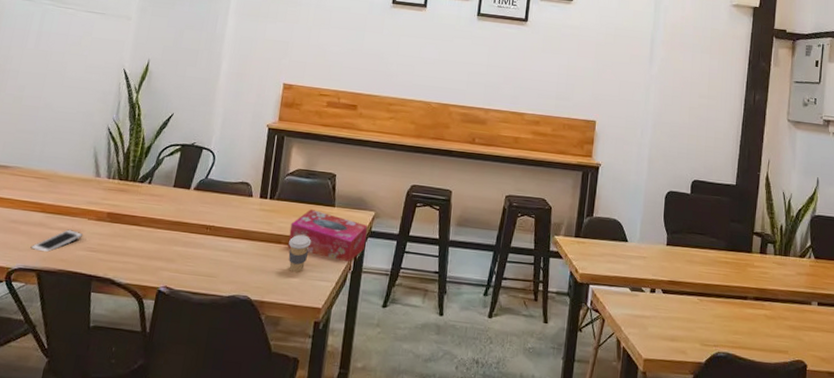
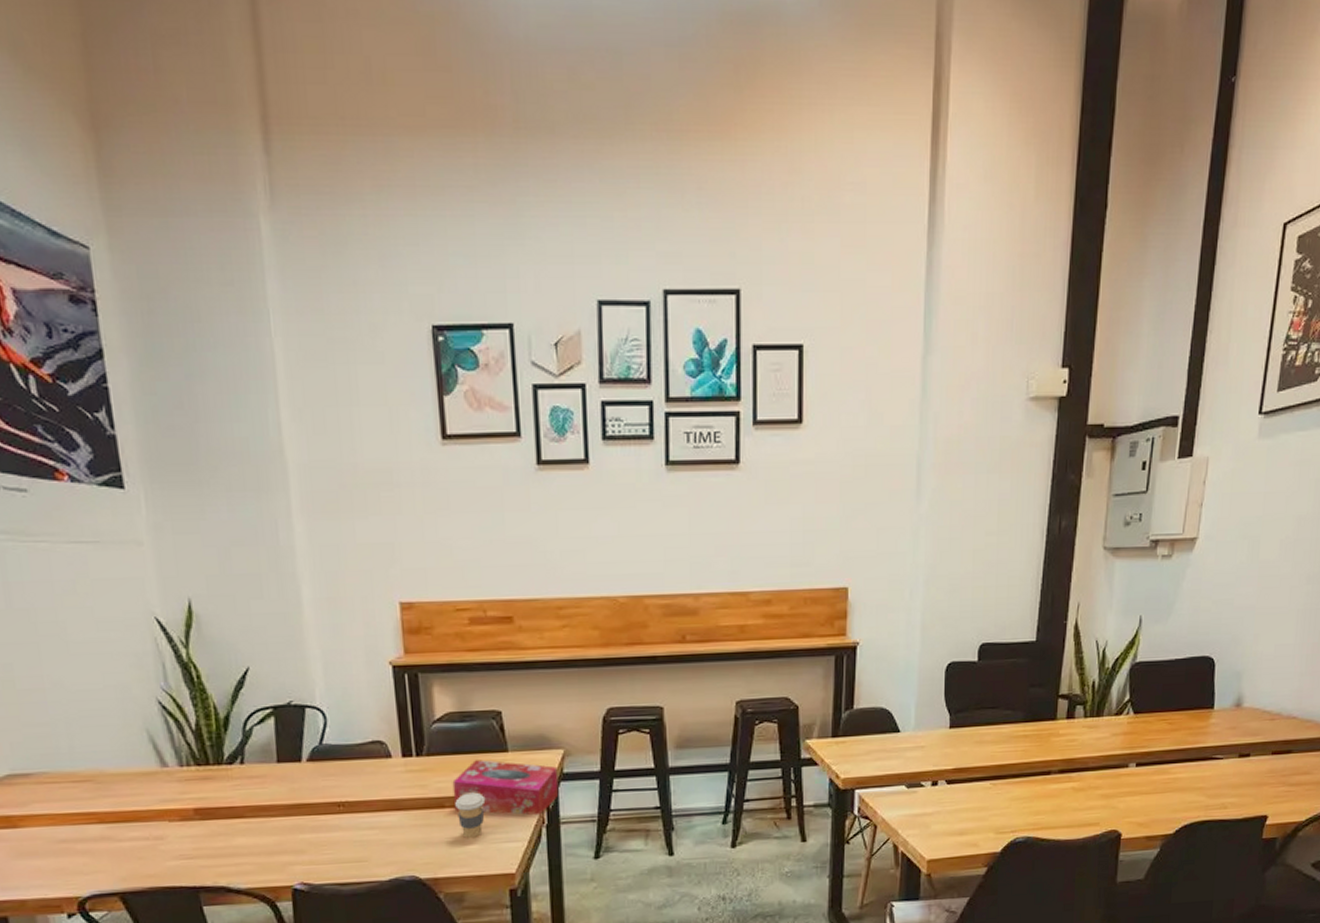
cell phone: present [30,229,84,253] -> none [99,838,169,871]

